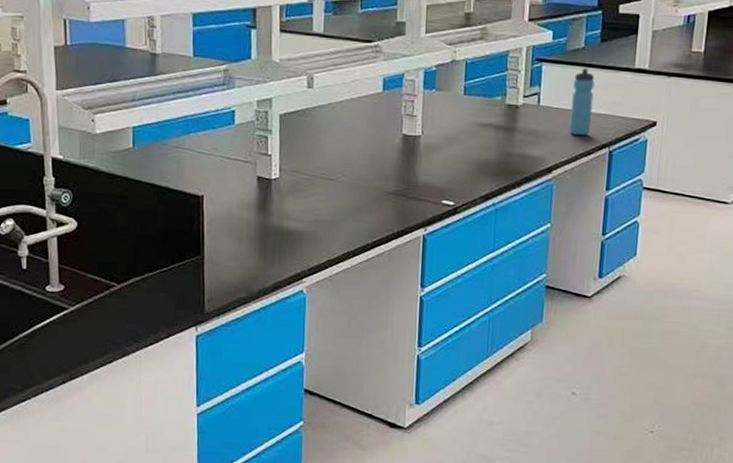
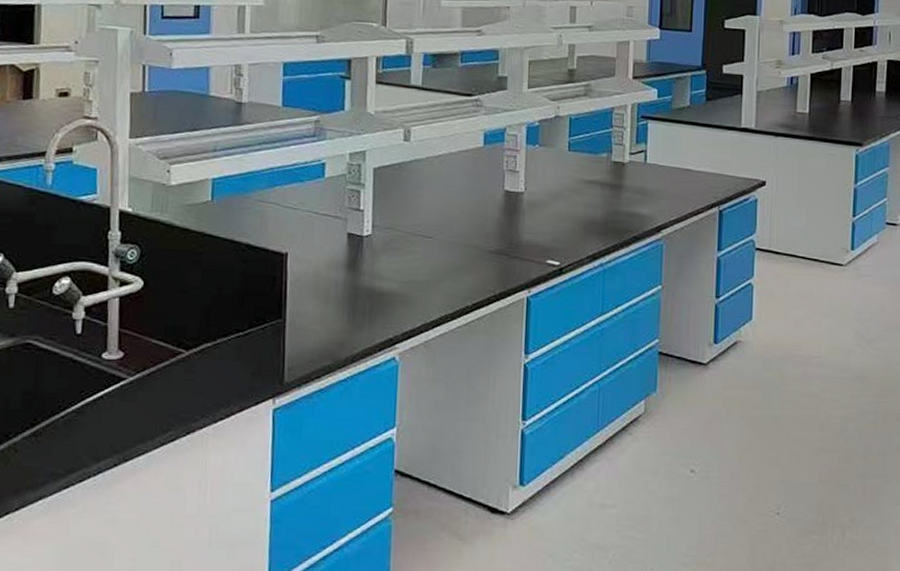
water bottle: present [569,68,595,135] -> none [677,127,701,194]

